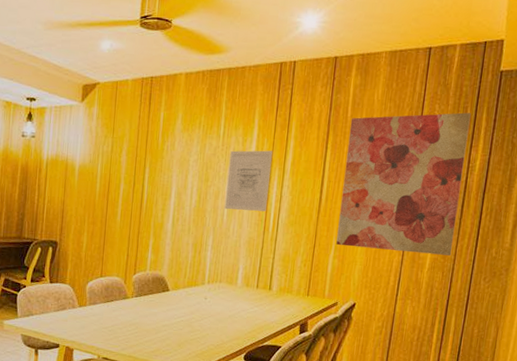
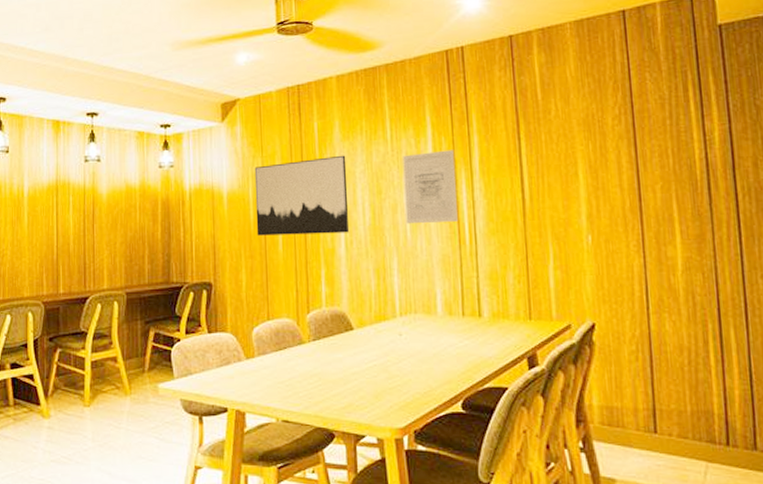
wall art: none [100,144,184,212] -> present [254,155,350,236]
wall art: present [336,112,471,256] -> none [543,77,709,253]

